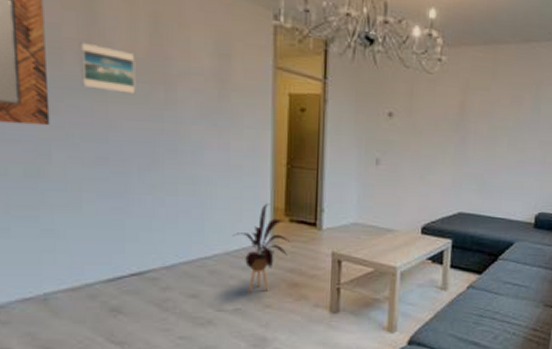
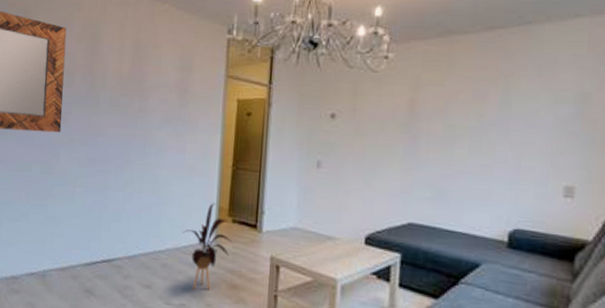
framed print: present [79,42,136,94] -> none [84,66,120,106]

